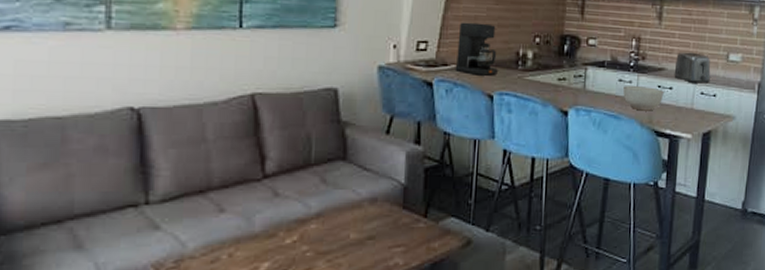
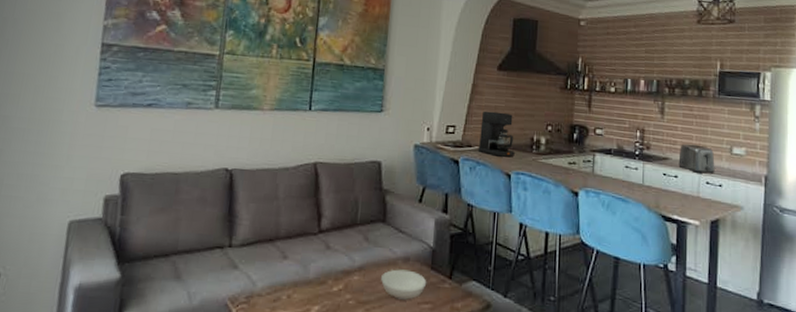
bowl: none [344,212,399,245] -> present [381,269,427,300]
bowl: present [623,86,664,111] -> none [630,172,670,197]

